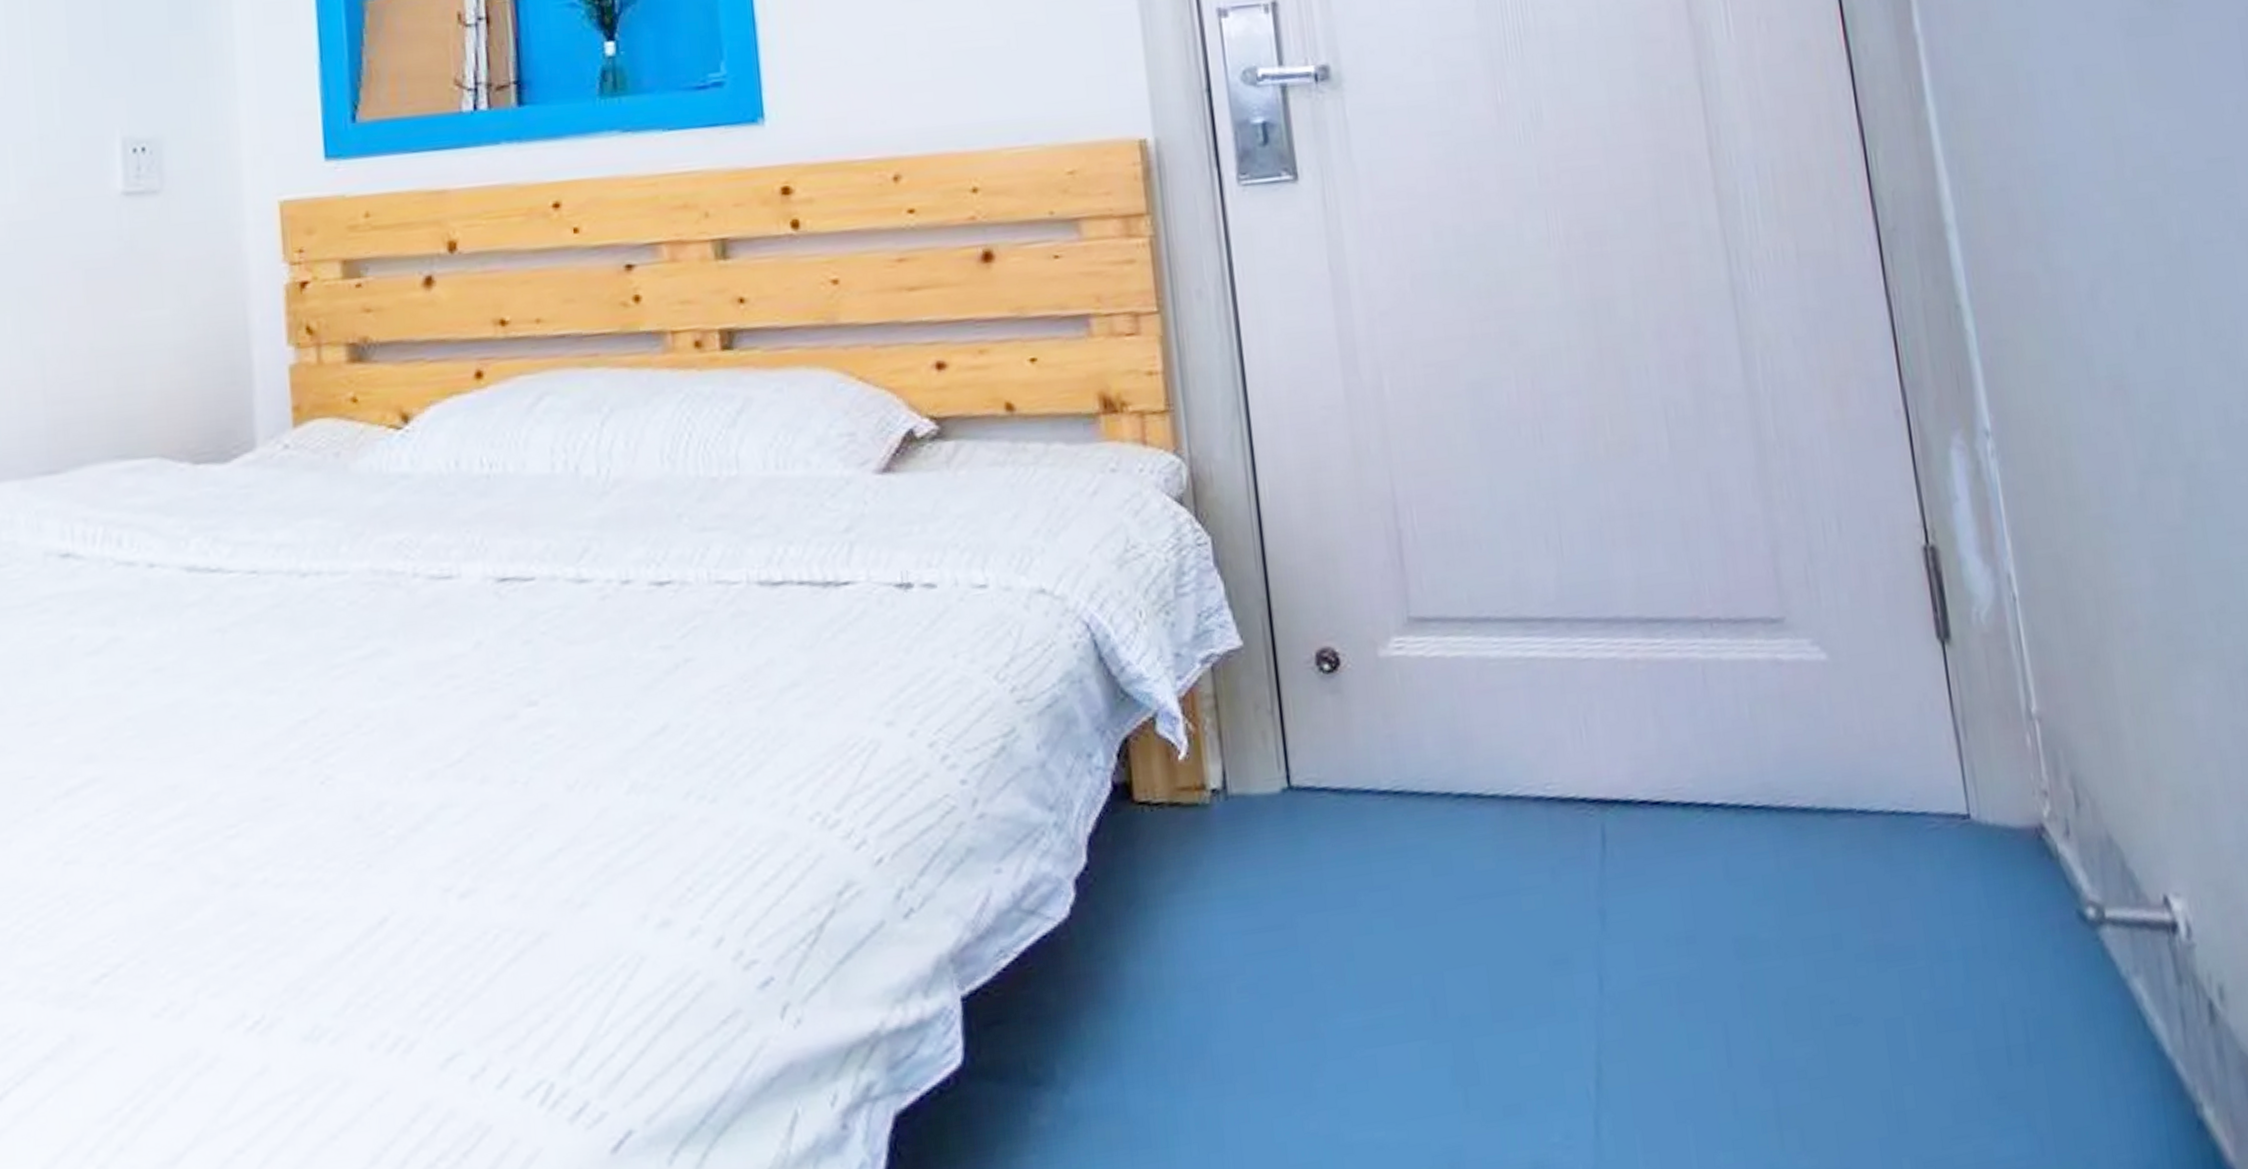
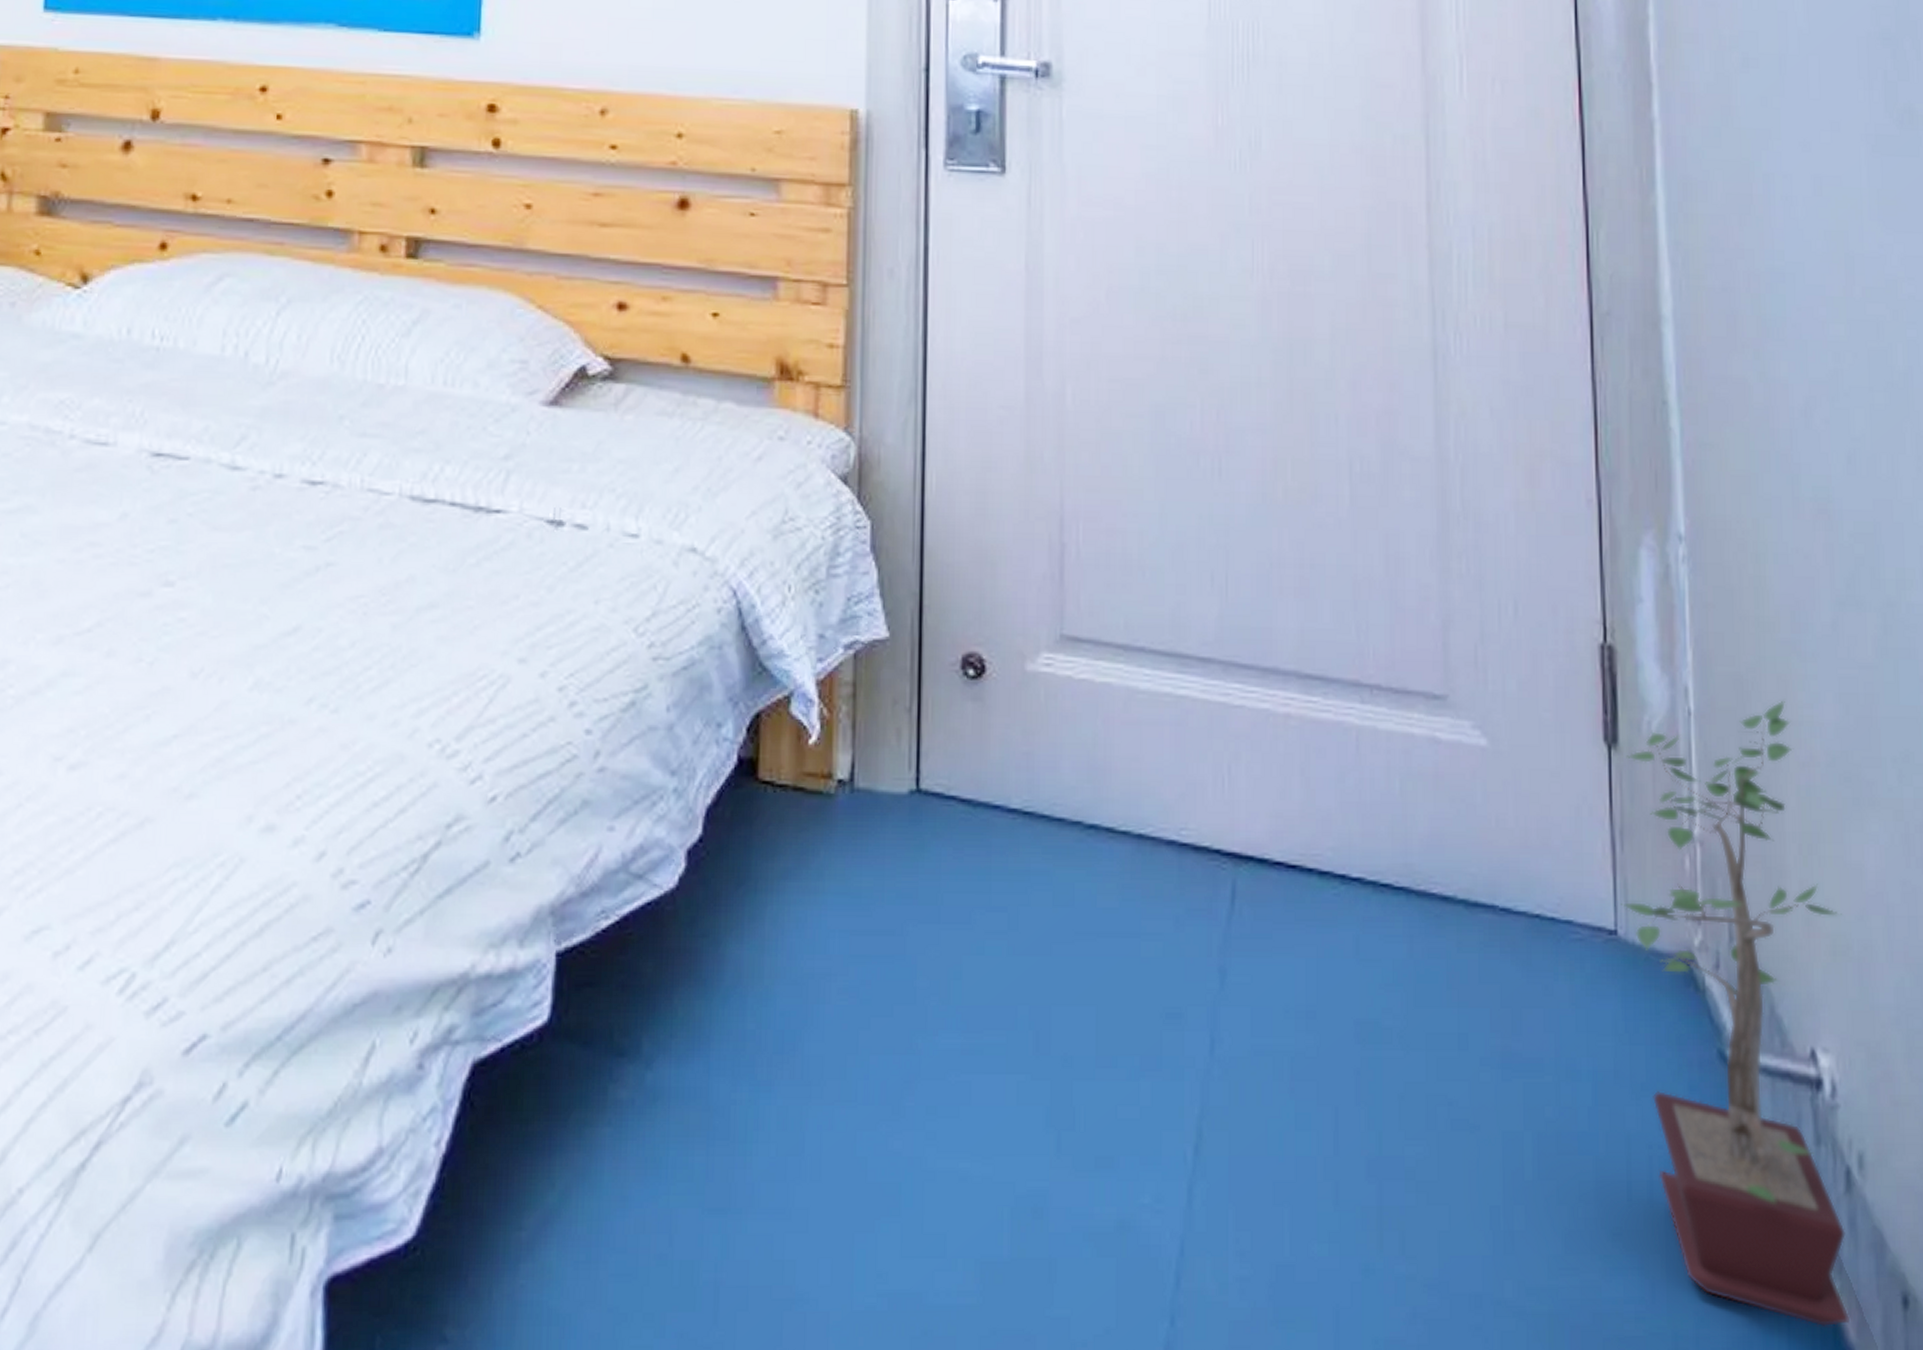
potted plant: none [1959,572,2228,1153] -> present [1620,700,1851,1328]

